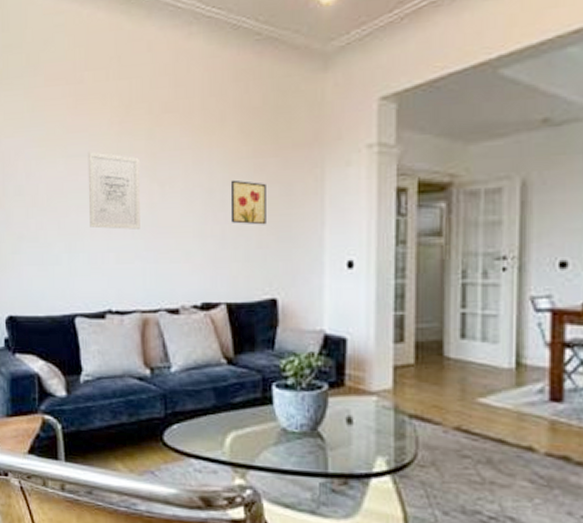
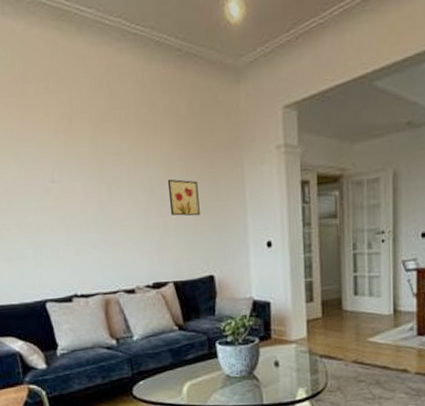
wall art: present [87,152,140,230] -> none [38,158,94,226]

